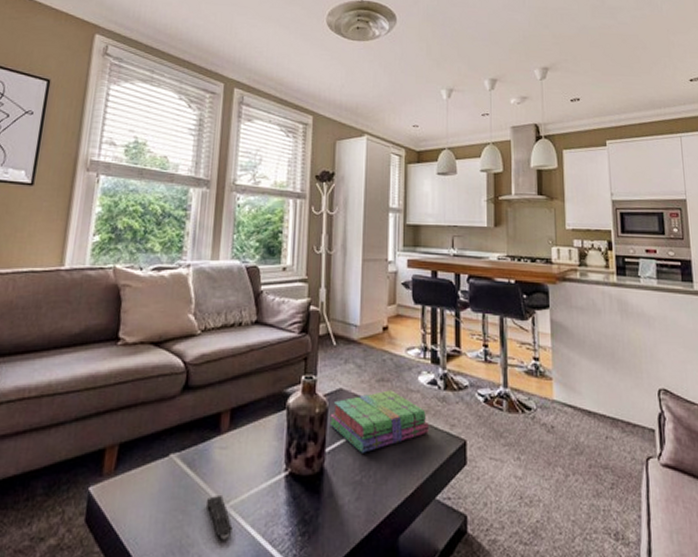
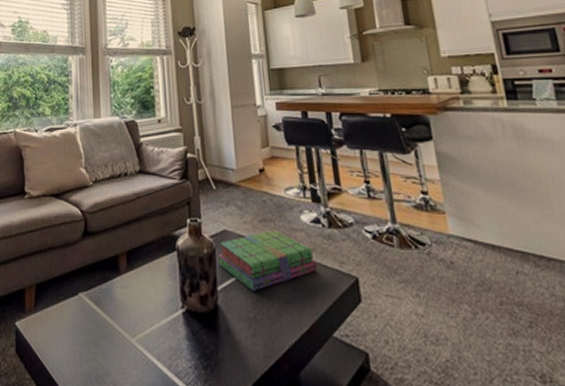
remote control: present [205,494,233,540] -> none [114,329,141,371]

